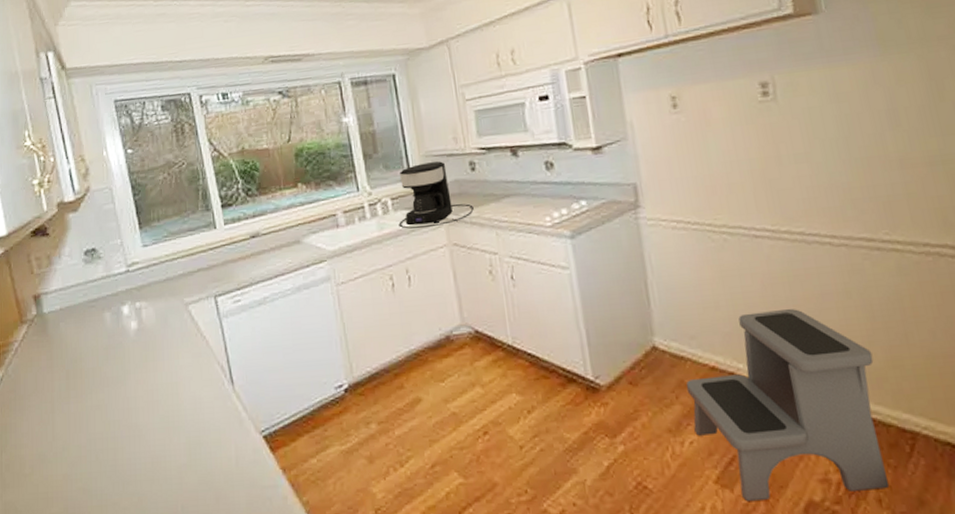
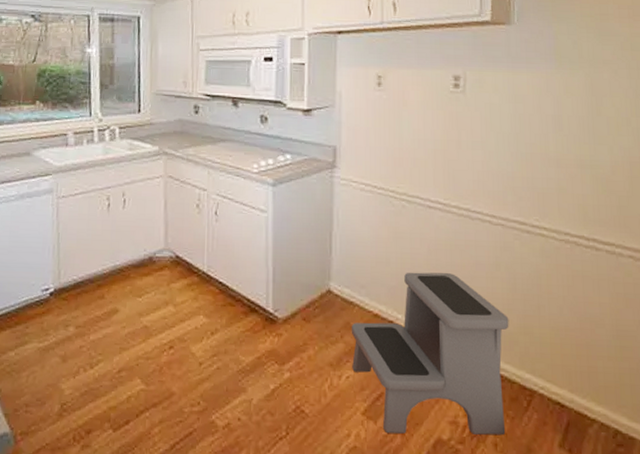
coffee maker: present [398,161,474,229] -> none [122,100,192,159]

